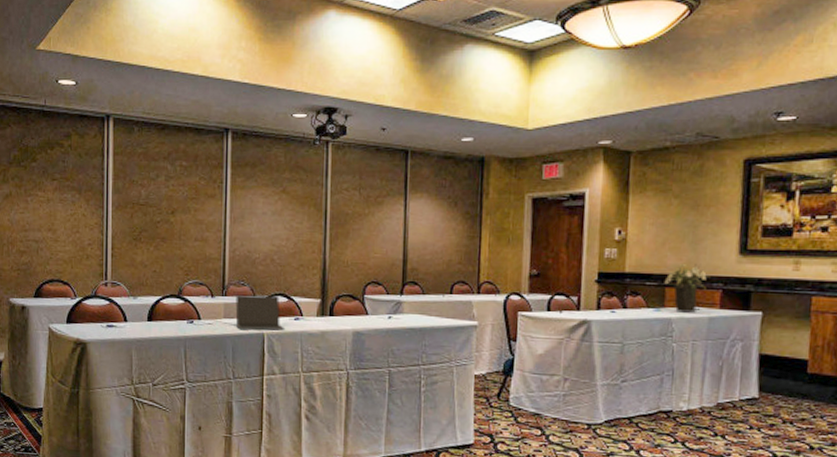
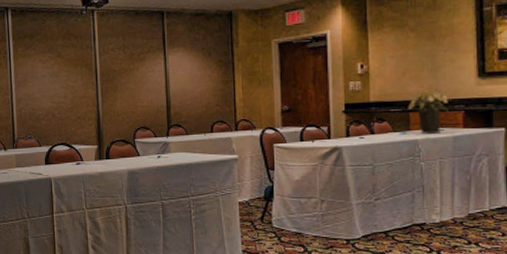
laptop: present [235,294,284,331] -> none [25,145,68,176]

